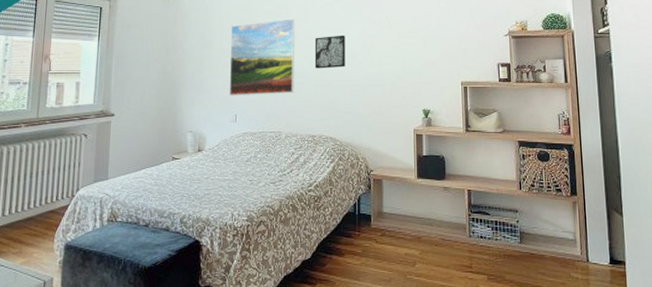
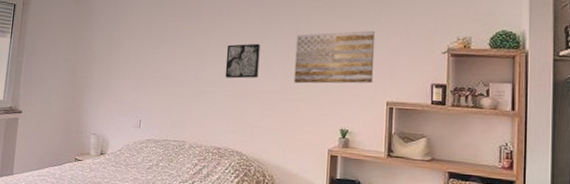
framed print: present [229,18,294,96] -> none [134,23,207,103]
wall art: none [378,18,448,70] -> present [294,30,376,84]

